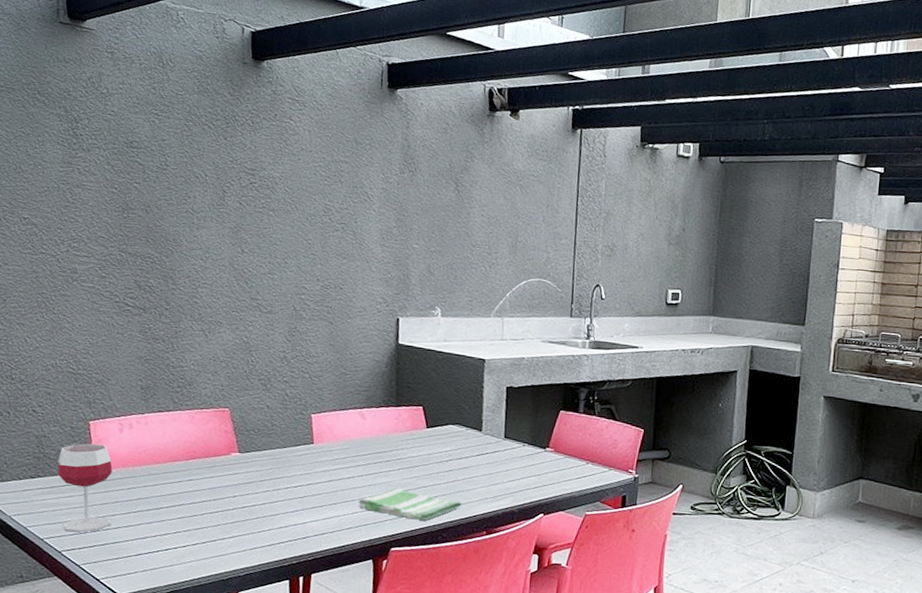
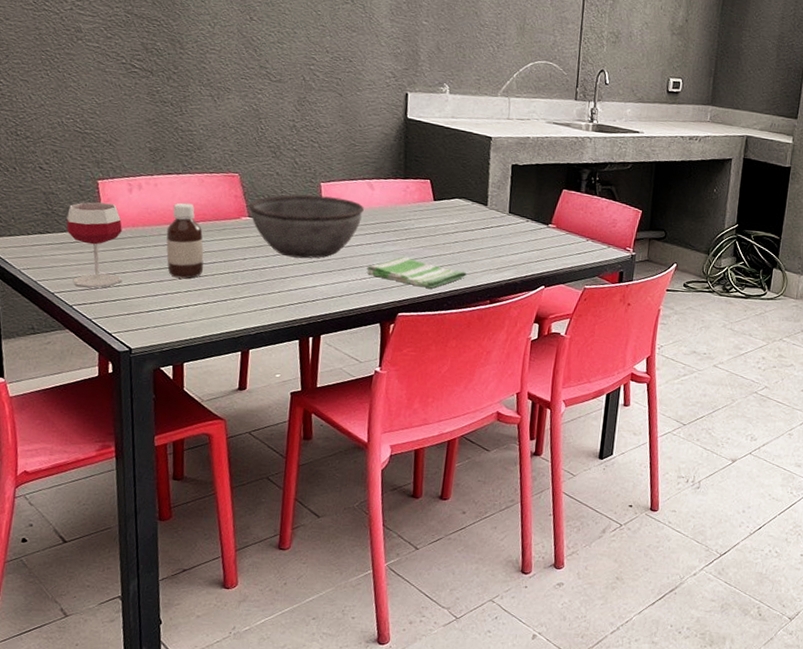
bottle: none [156,440,193,520] -> present [166,202,204,279]
bowl: none [238,427,355,494] -> present [248,195,364,259]

